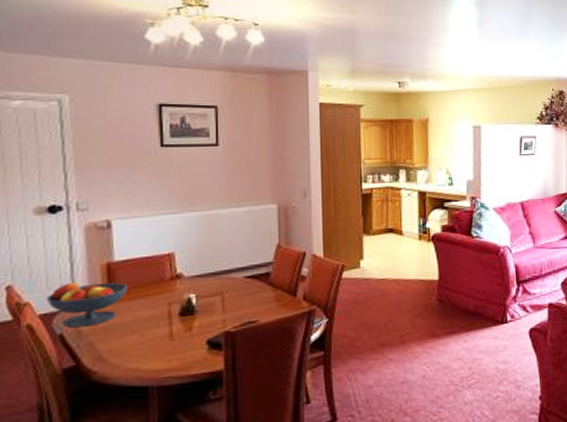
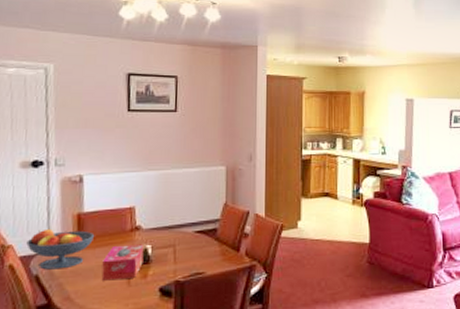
tissue box: none [139,293,187,336] -> present [101,244,144,281]

